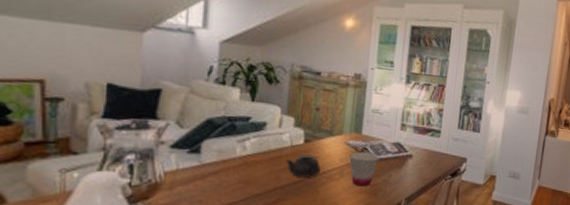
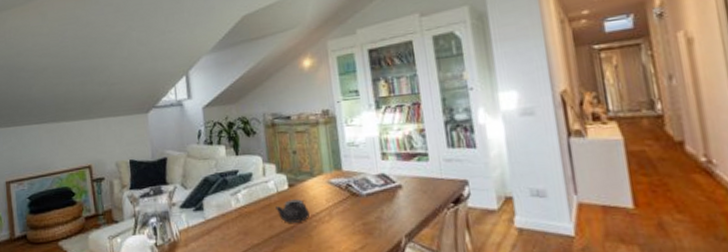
cup: present [349,152,379,187] -> none [334,189,366,227]

